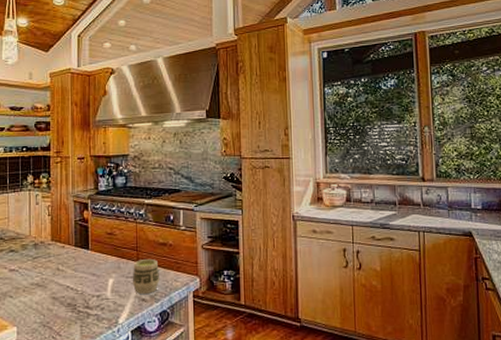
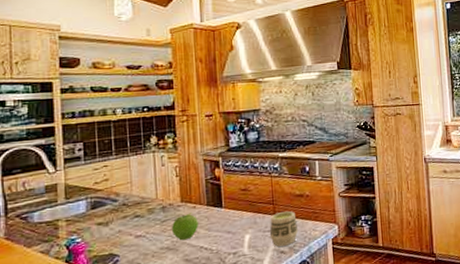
fruit: none [41,252,66,279] -> present [171,213,198,241]

